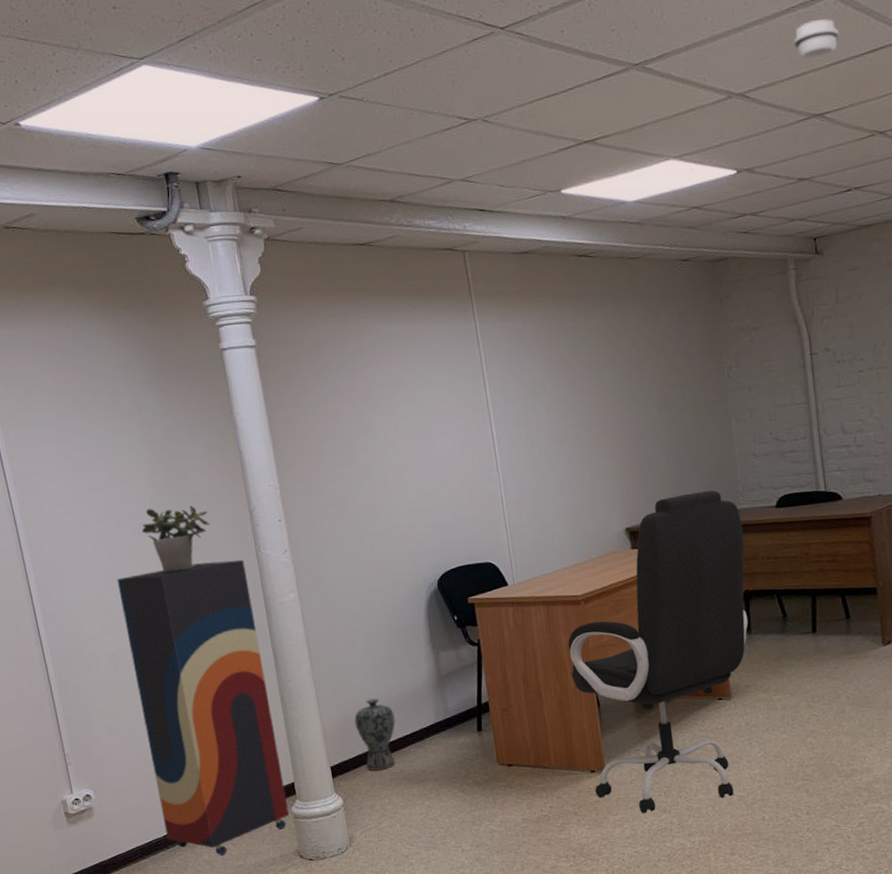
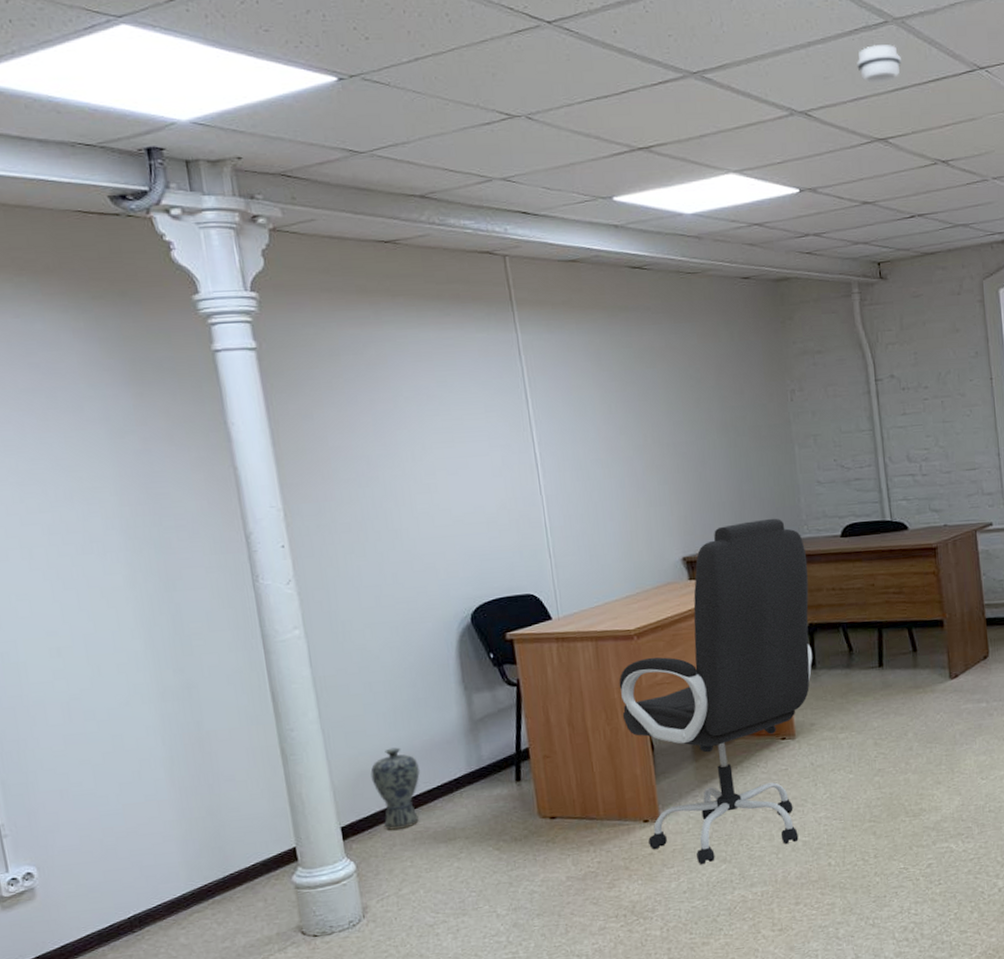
shelving unit: present [116,559,290,855] -> none [73,591,290,937]
potted plant: present [141,505,209,573] -> none [107,528,195,607]

